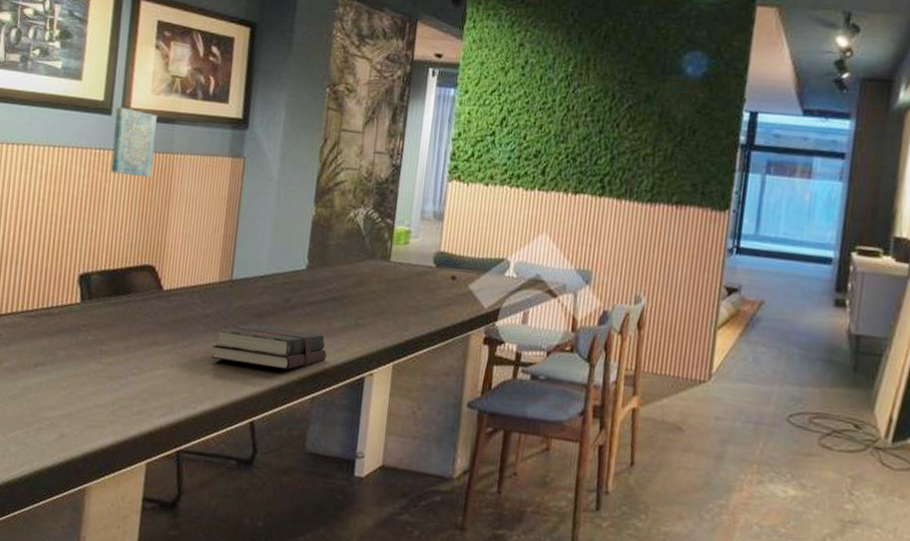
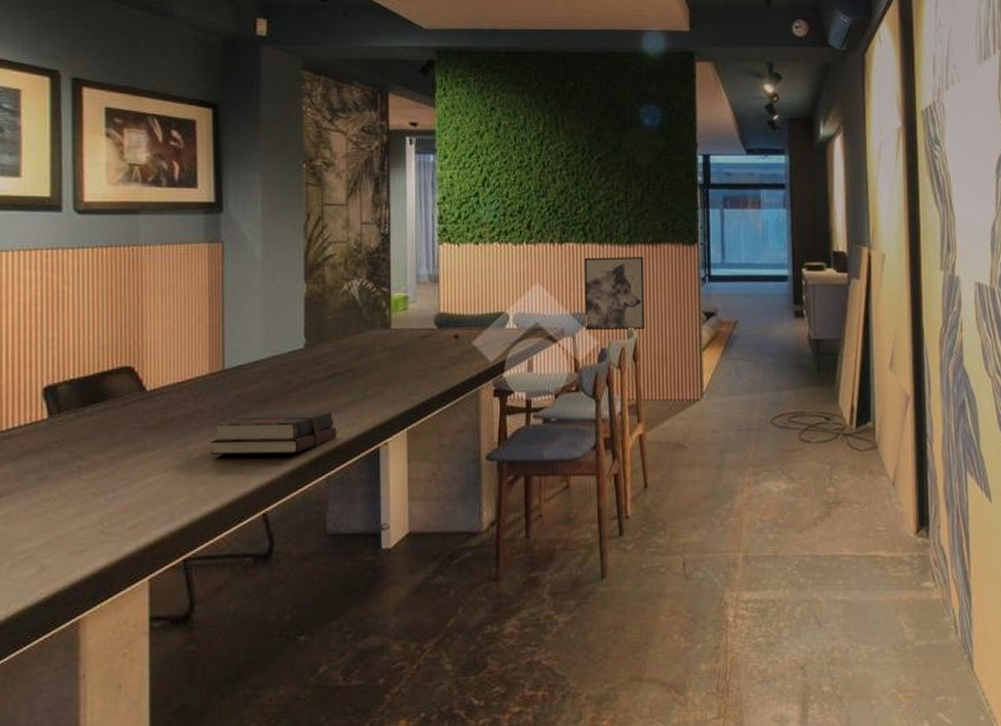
wall art: present [111,107,157,178] -> none [66,202,119,274]
wall art: none [589,212,665,297] -> present [584,257,645,330]

